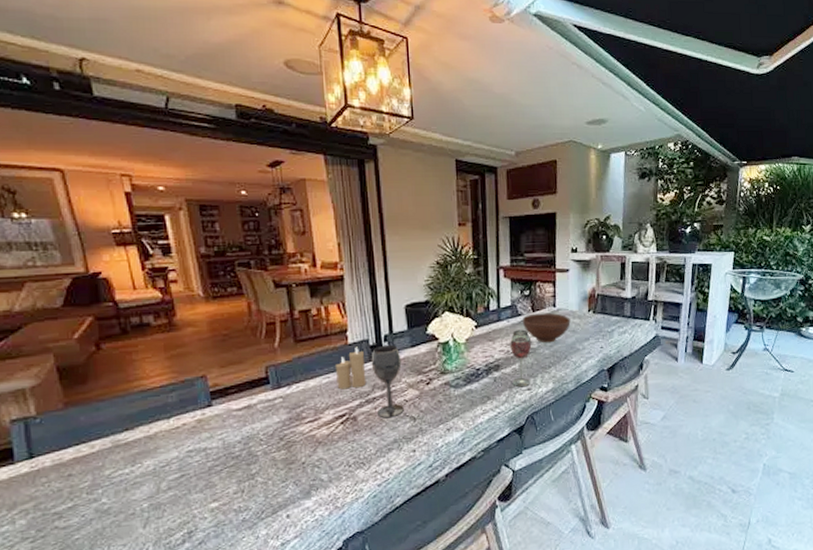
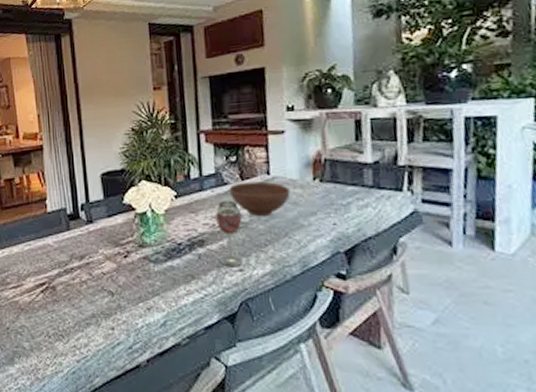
candle: present [334,346,367,390] -> none [35,215,65,258]
wine glass: present [371,344,404,418] -> none [68,214,102,291]

